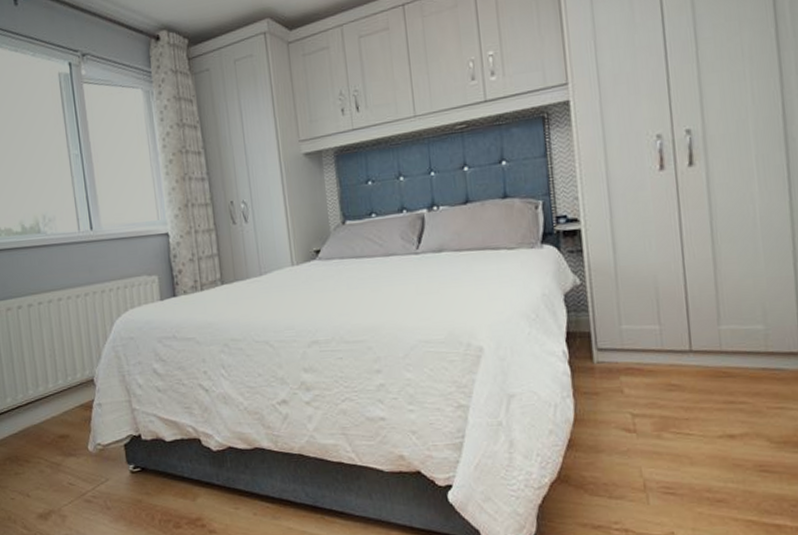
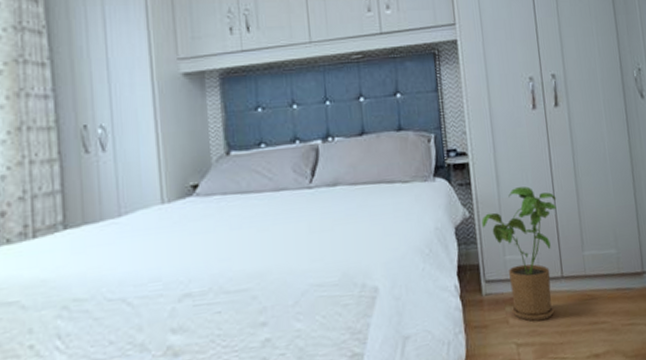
house plant: none [594,254,687,394] -> present [482,186,557,322]

